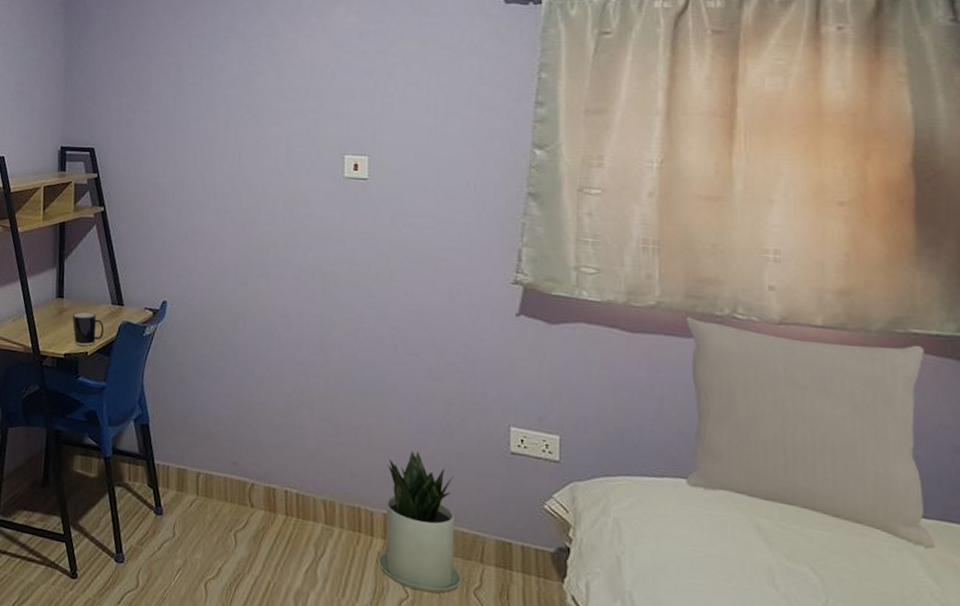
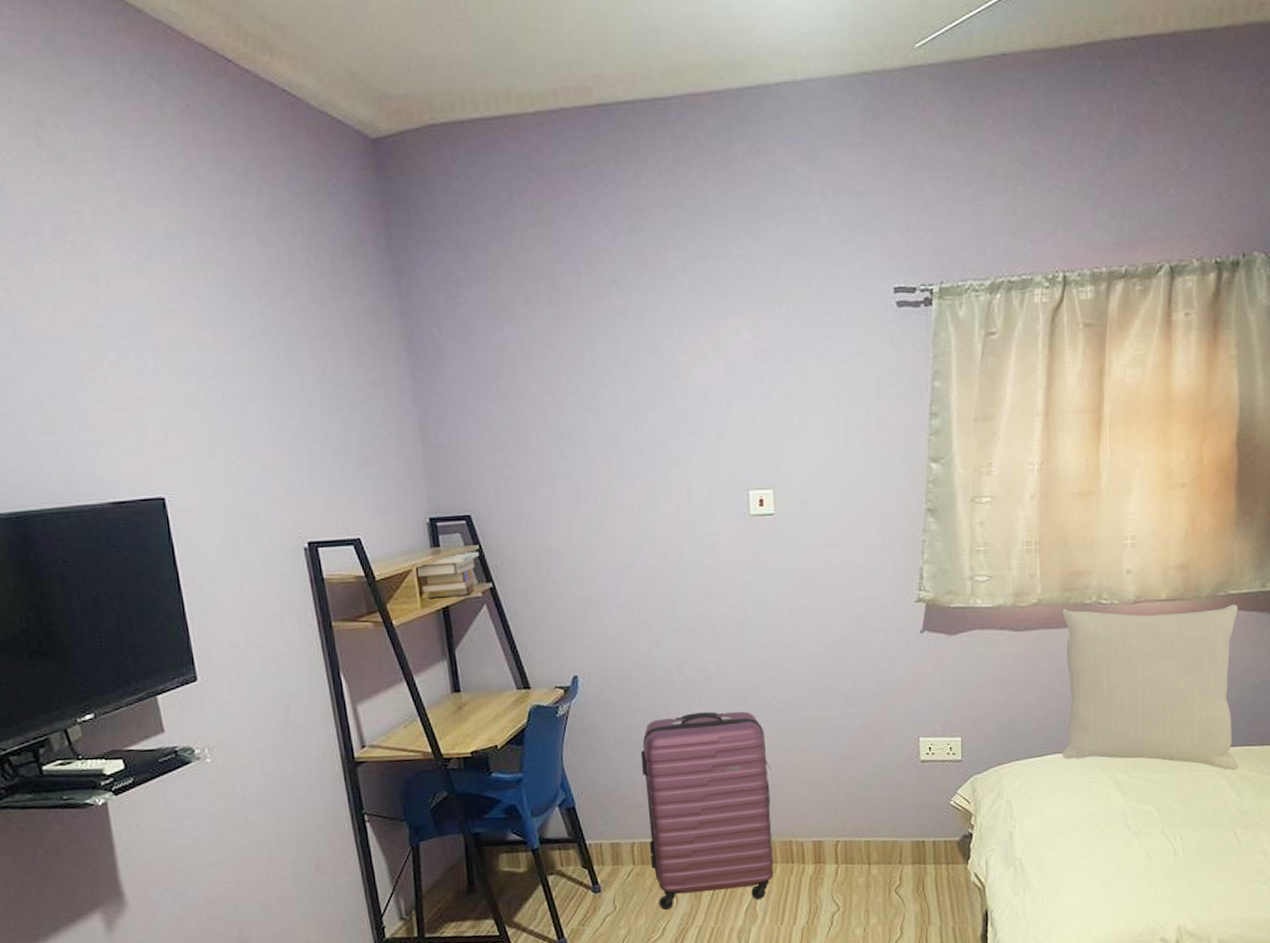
books: none [45,178,97,215] -> present [418,551,480,599]
mug: present [72,312,104,347] -> none [473,702,512,741]
suitcase: none [213,355,345,564] -> present [640,711,775,910]
planter: present [378,451,463,594] -> none [810,777,885,902]

